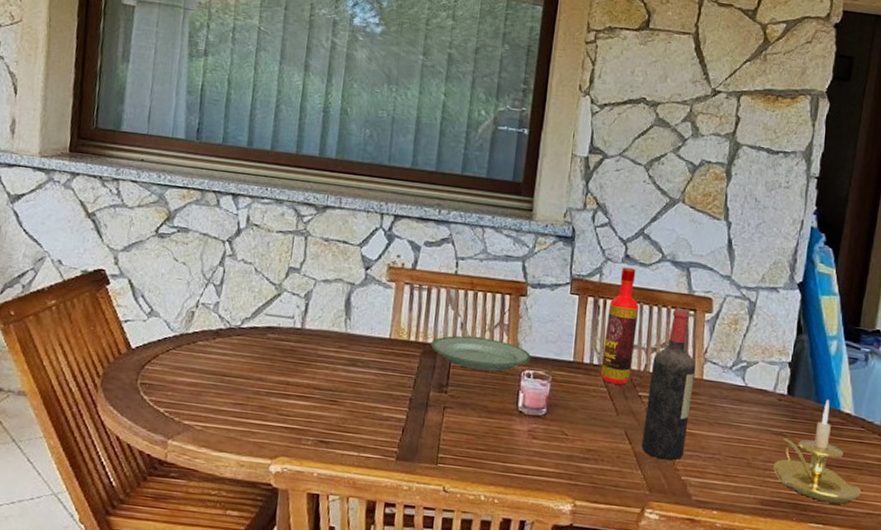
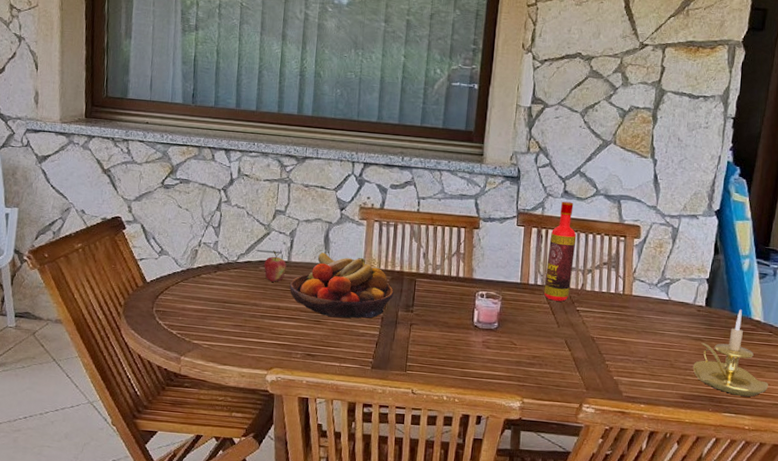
fruit: none [272,315,300,353] -> present [264,250,287,282]
fruit bowl: none [301,319,426,399] -> present [289,252,394,319]
plate: present [430,335,532,372] -> none [398,264,484,293]
wine bottle: present [641,307,695,461] -> none [579,234,626,364]

